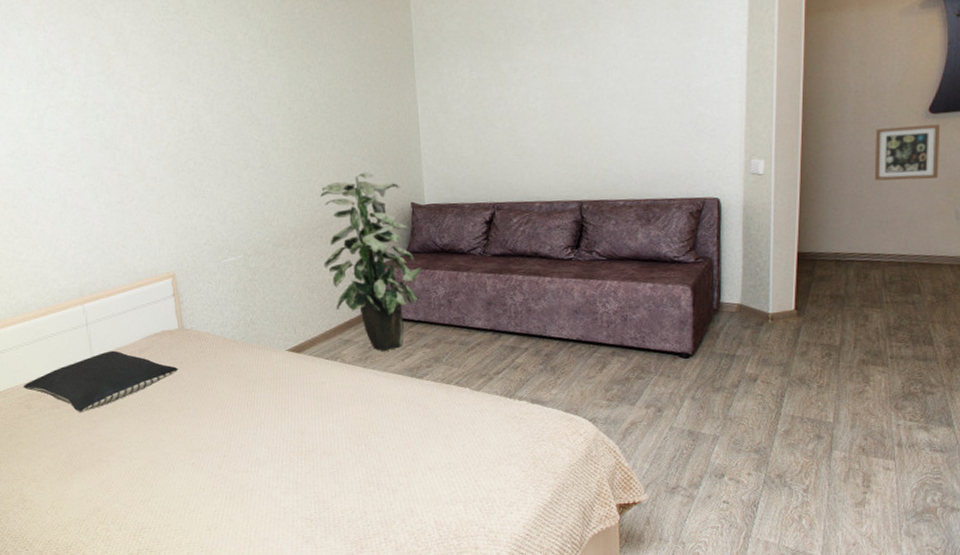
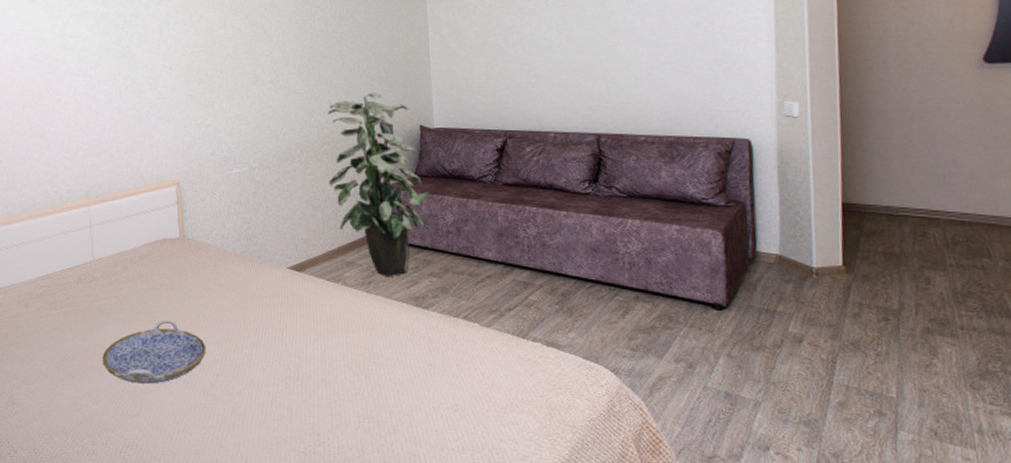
pillow: present [23,350,178,413] -> none [23,255,177,317]
serving tray: none [109,409,212,471] -> present [102,321,206,384]
picture frame: present [874,124,940,181] -> none [923,75,1001,133]

